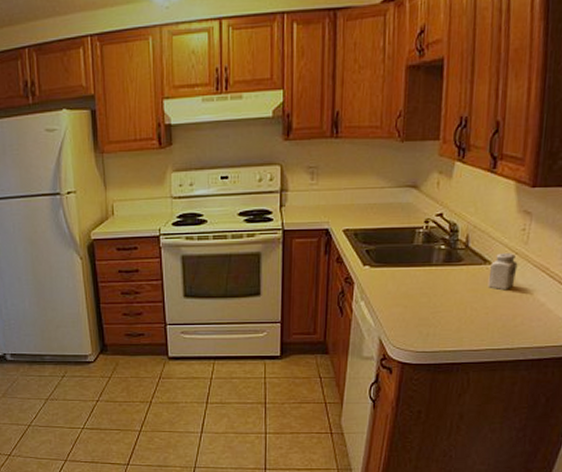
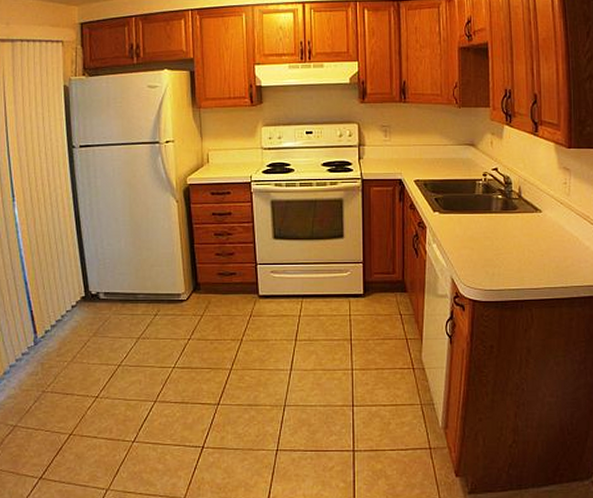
salt shaker: present [488,253,518,289] -> none [540,203,564,234]

